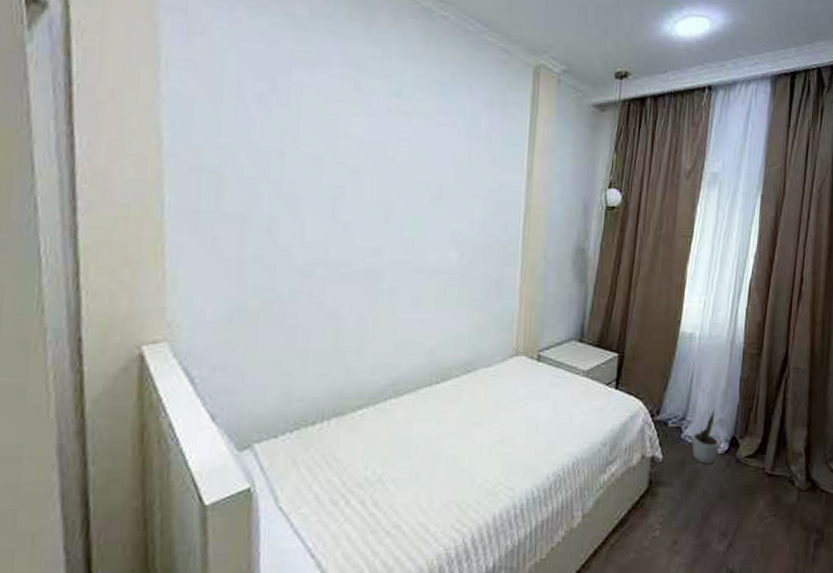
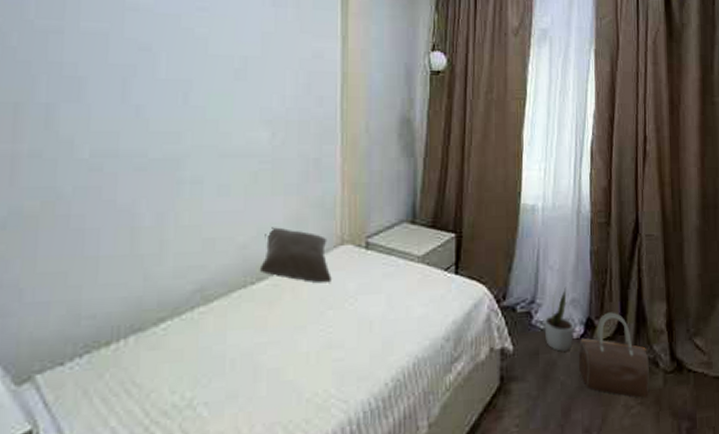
cushion: none [443,336,506,388] -> present [259,227,332,284]
handbag: none [720,433,786,510] -> present [578,312,650,398]

